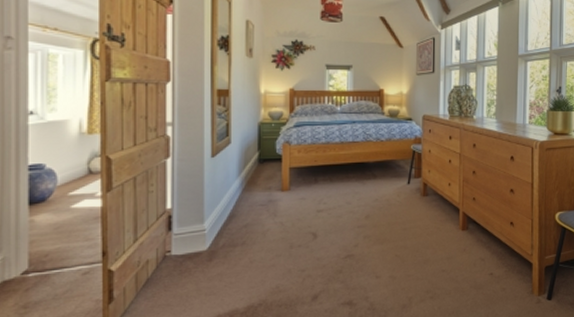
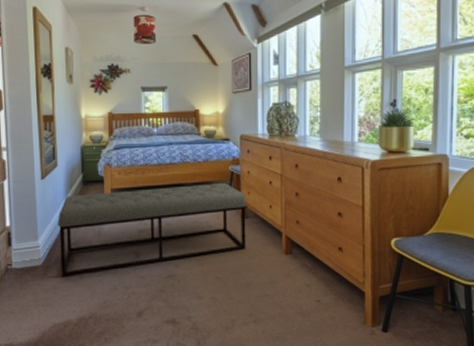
bench: none [228,161,426,263] -> present [58,182,246,278]

